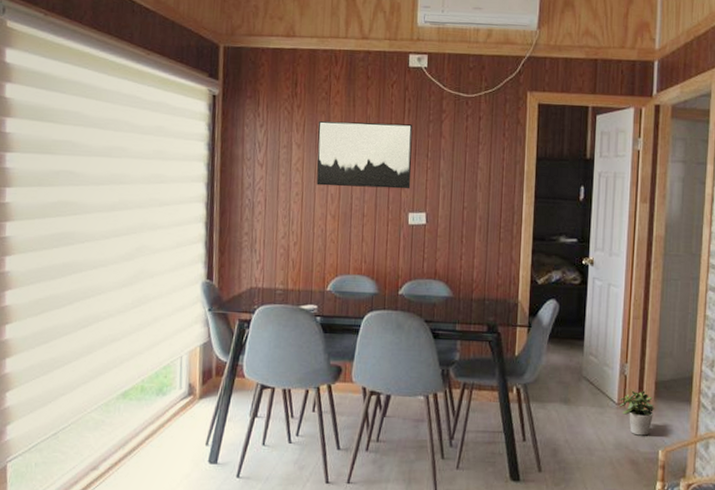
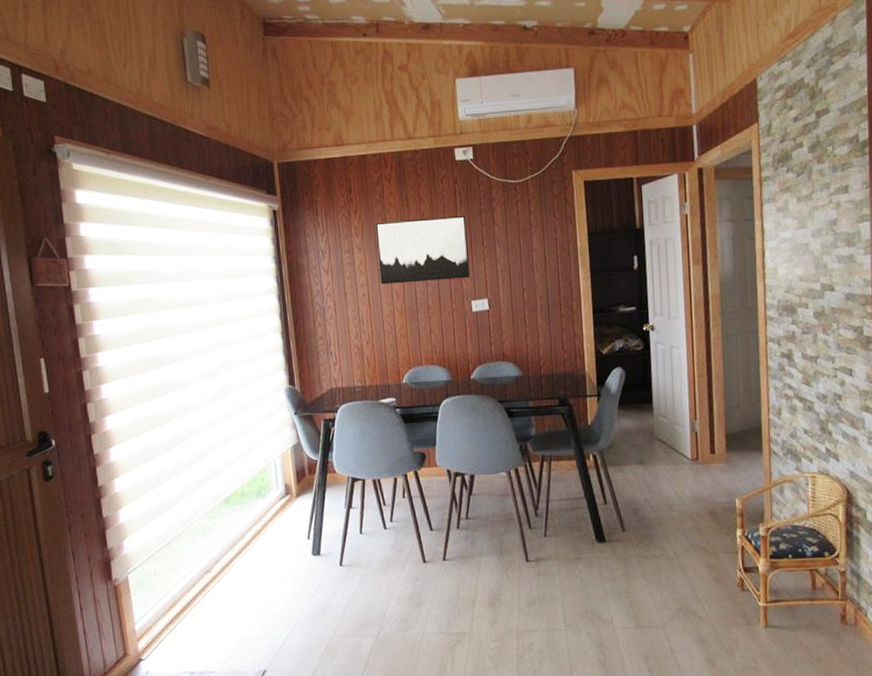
potted plant: present [619,390,655,436] -> none [693,444,728,488]

